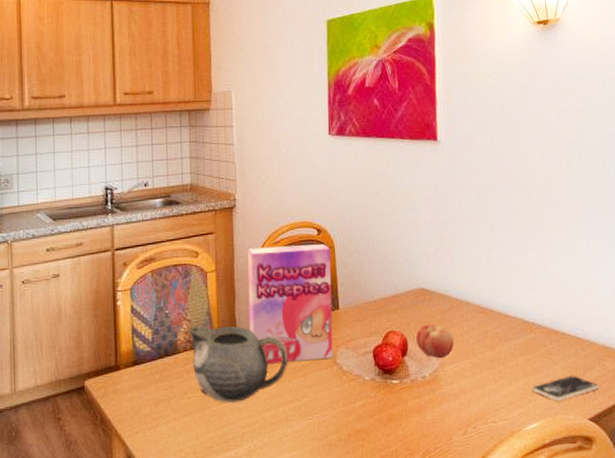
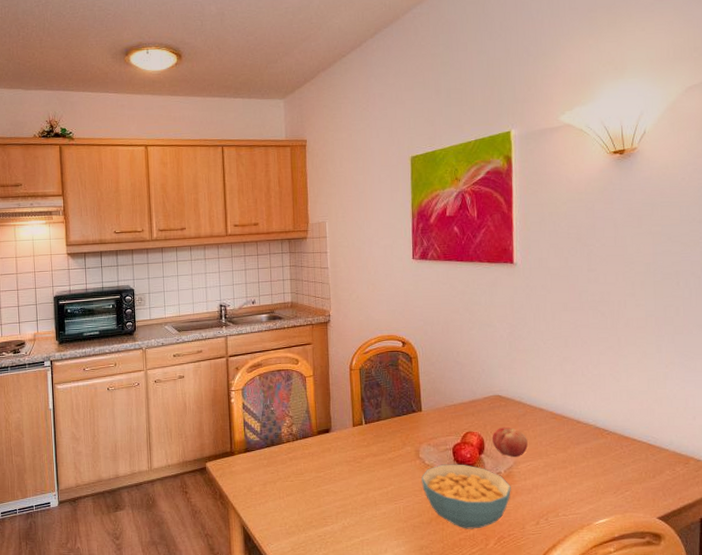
teapot: present [188,325,288,403] -> none [290,422,377,487]
cereal box: present [247,244,333,364] -> none [340,355,417,456]
cereal bowl: none [339,369,437,445] -> present [422,464,511,529]
smartphone: present [532,375,600,401] -> none [602,478,670,500]

